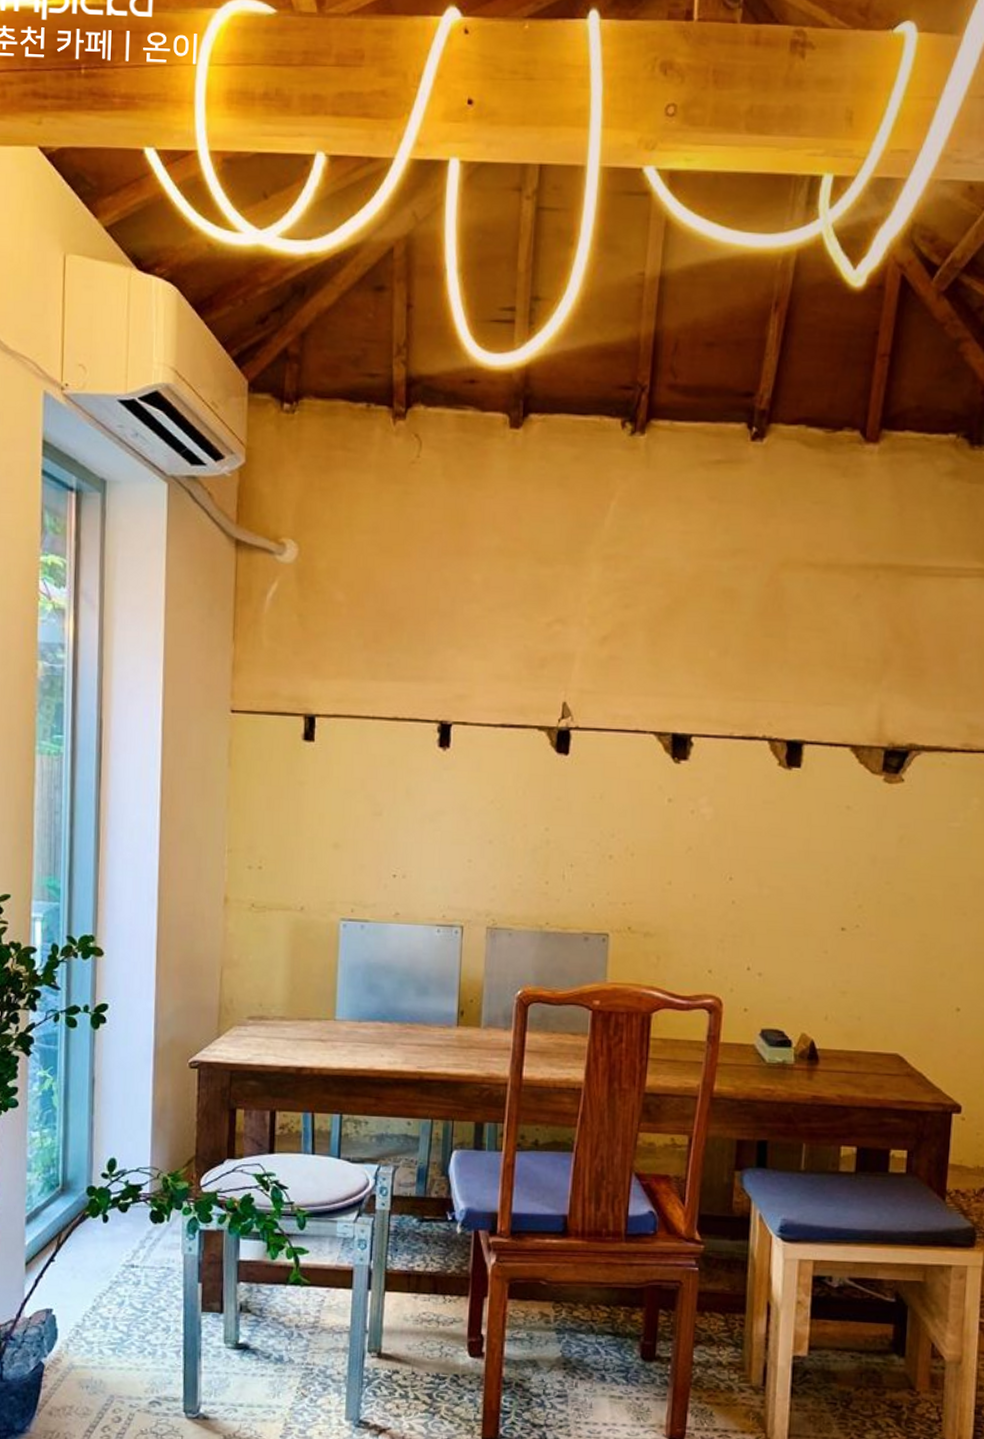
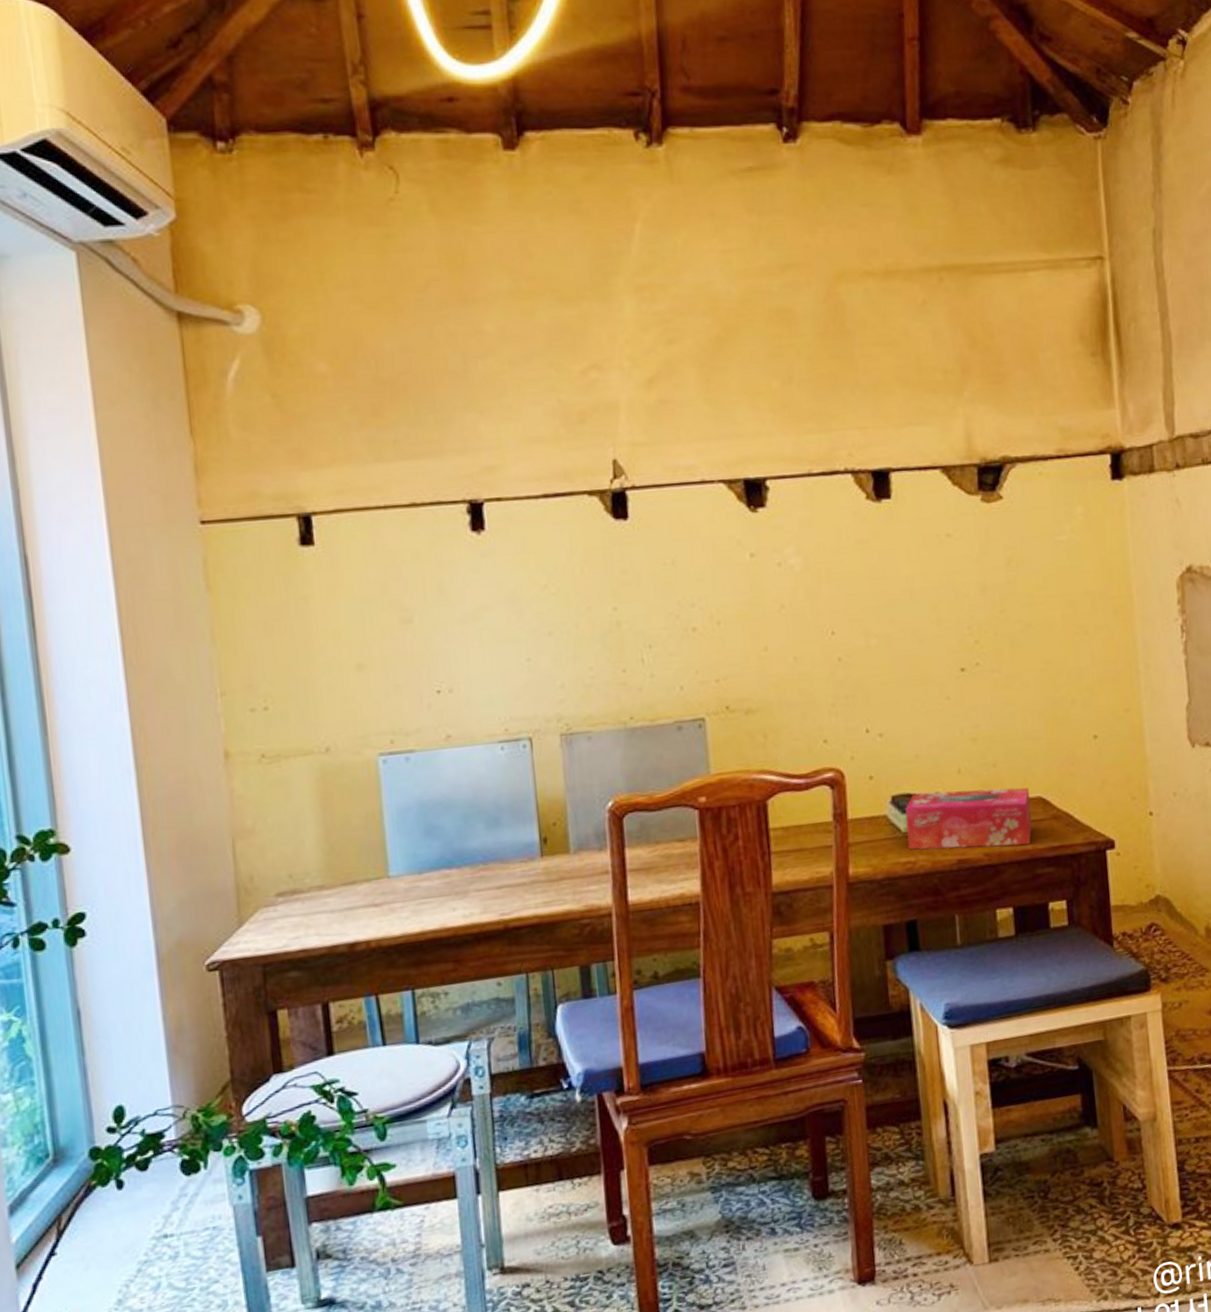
tissue box: none [770,1030,889,1095] -> present [905,787,1032,850]

